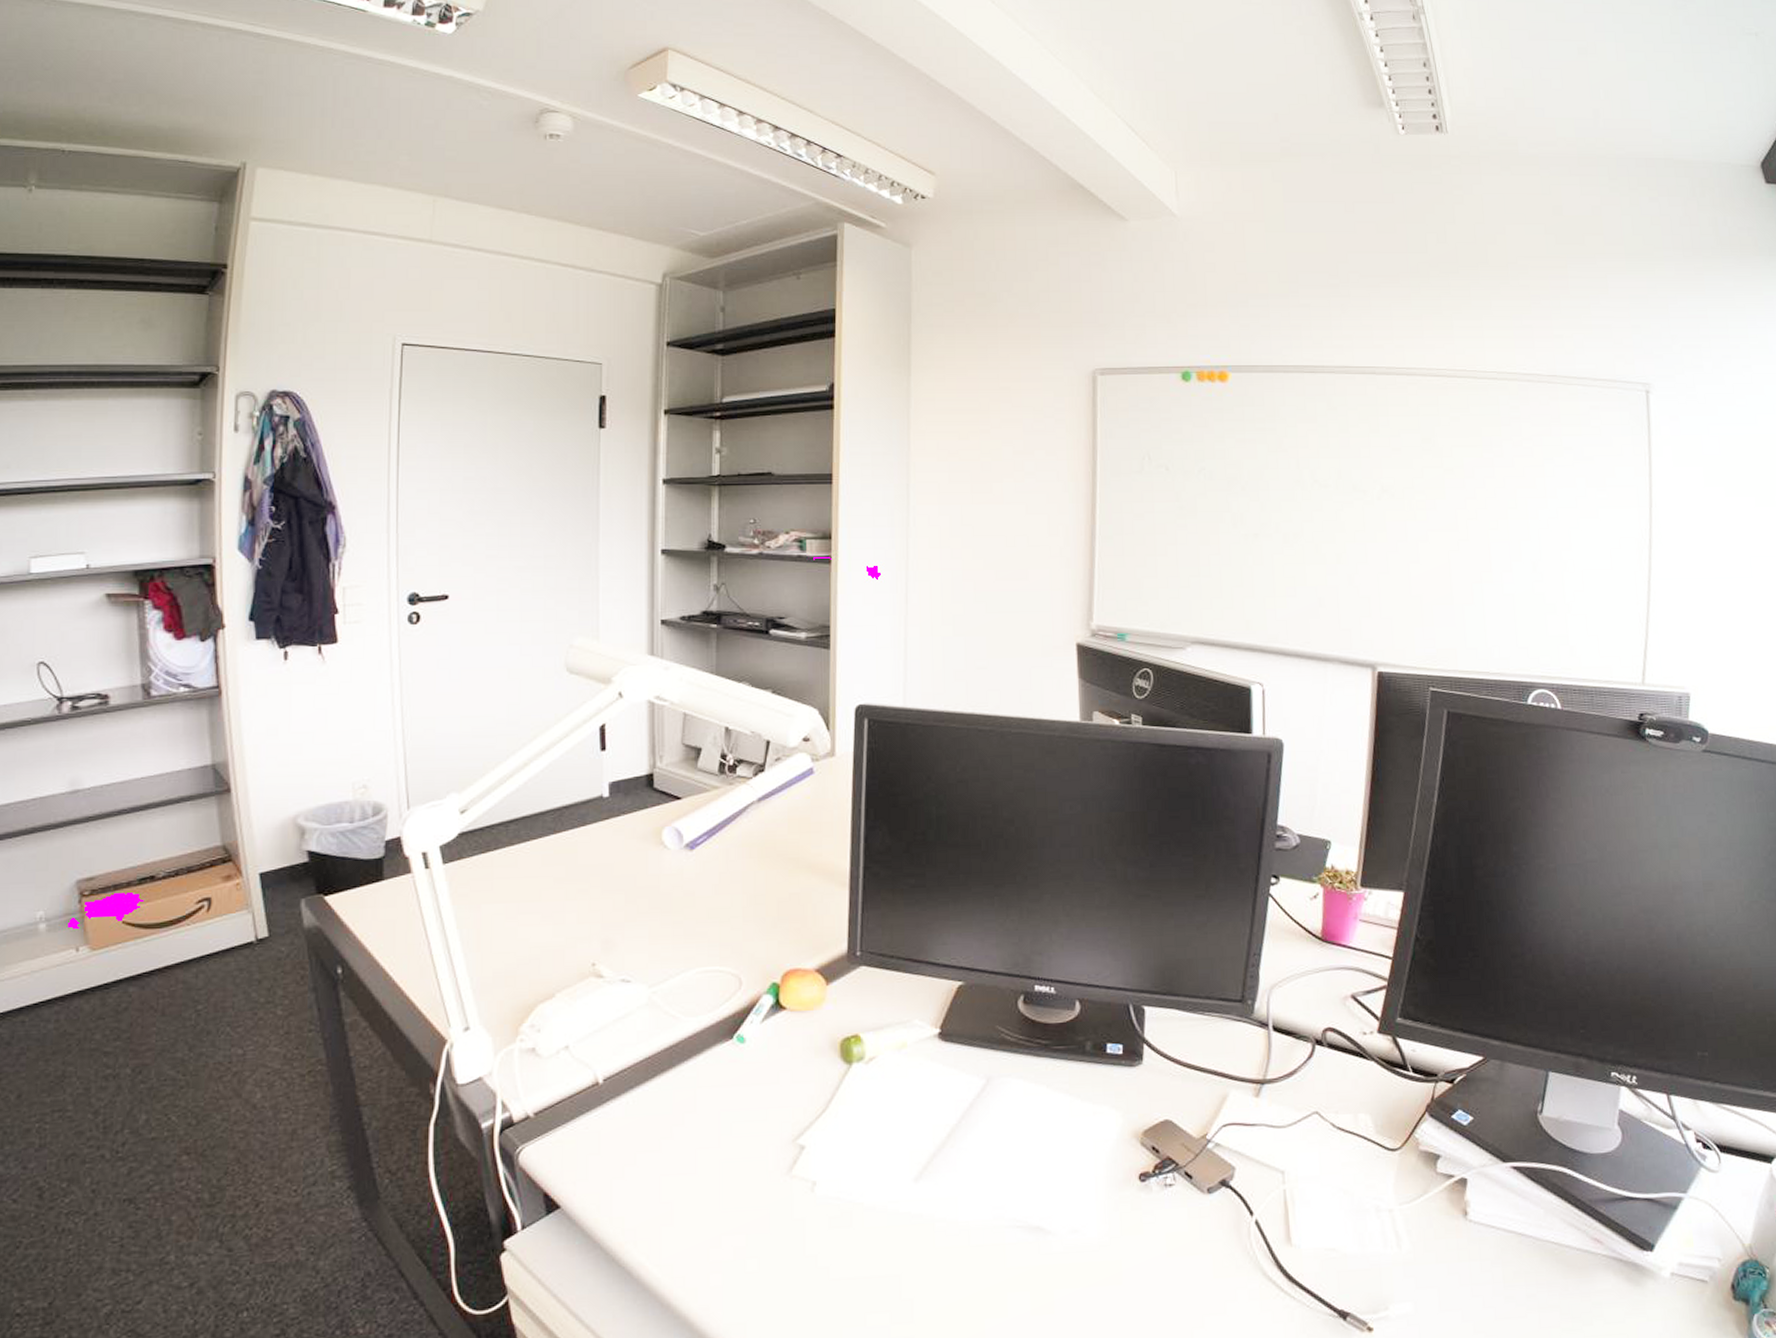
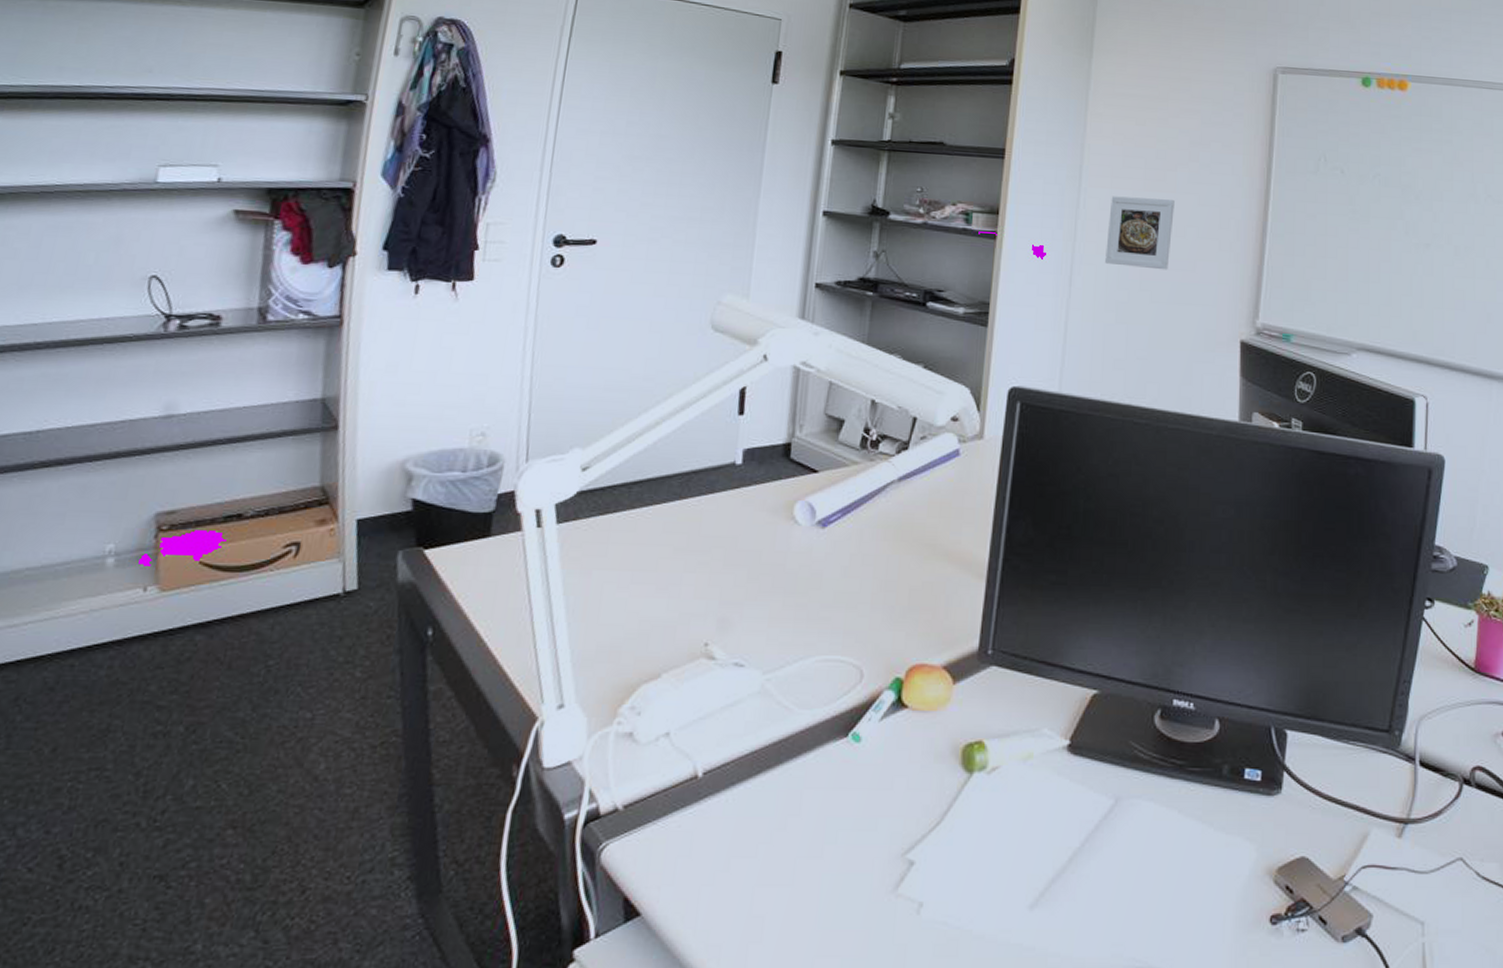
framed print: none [938,511,1003,581] -> present [1105,196,1175,270]

